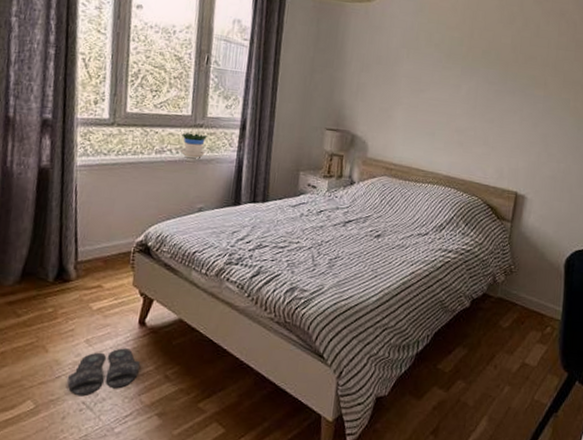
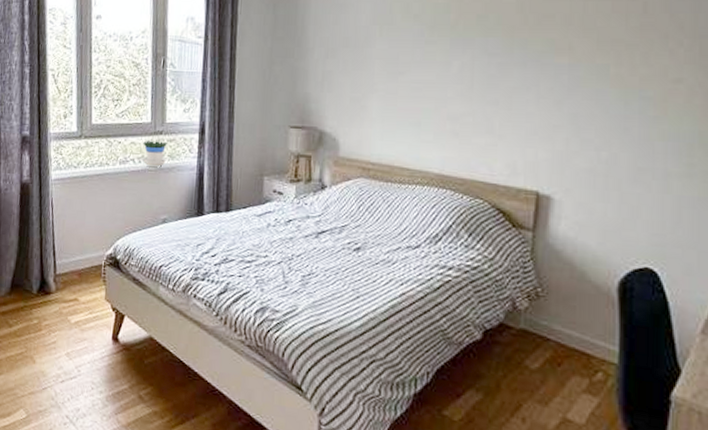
slippers: present [67,348,140,397] -> none [52,363,115,410]

